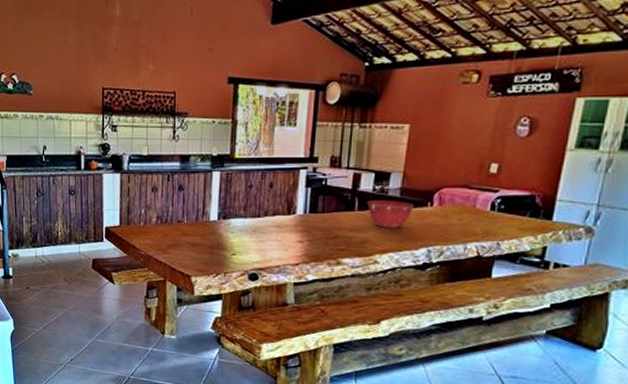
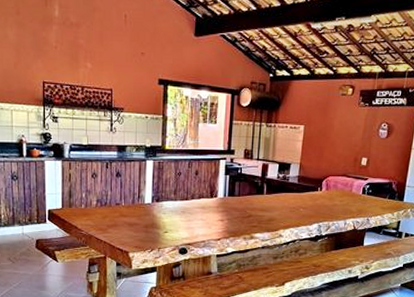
mixing bowl: present [367,200,414,228] -> none [273,186,308,208]

